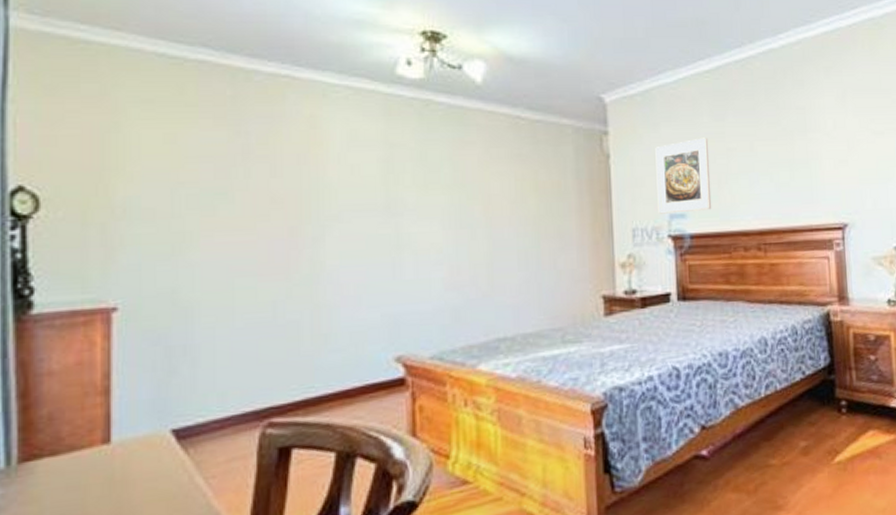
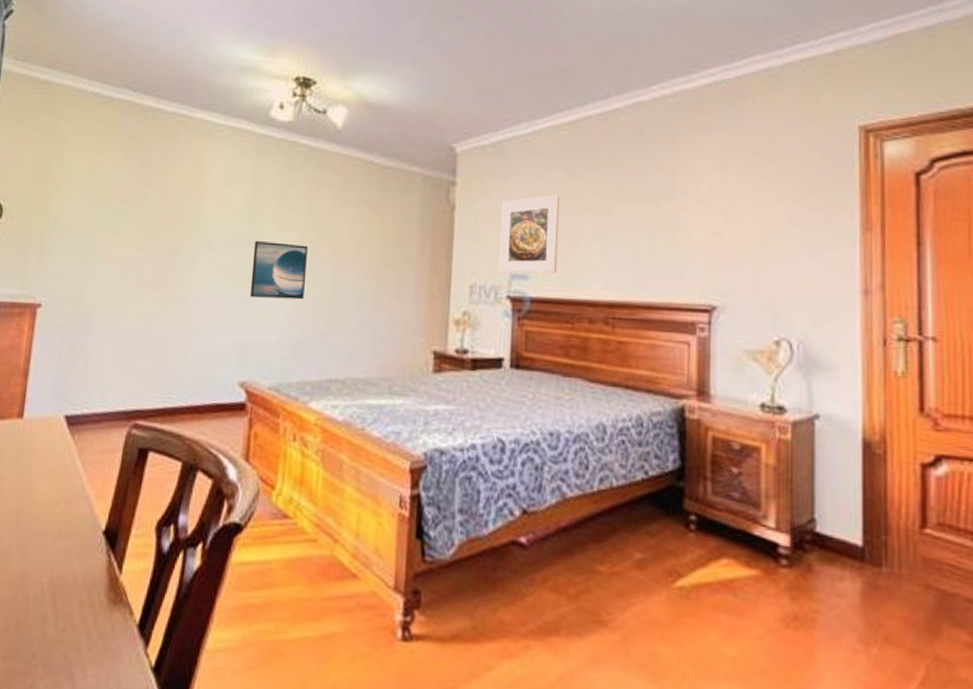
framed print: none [394,206,459,267] -> present [249,241,308,300]

